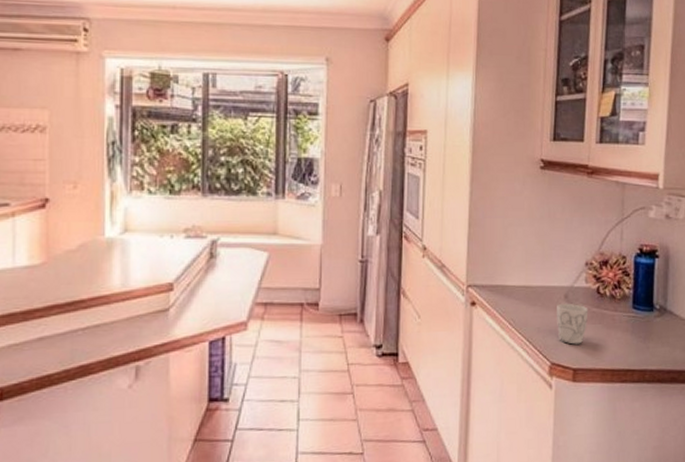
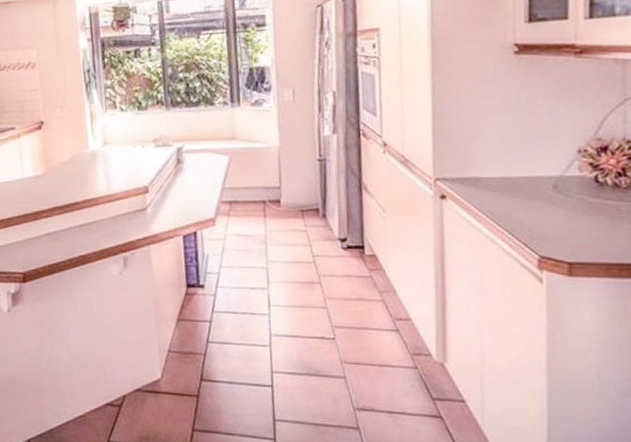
mug: present [557,303,588,345] -> none [543,193,585,237]

